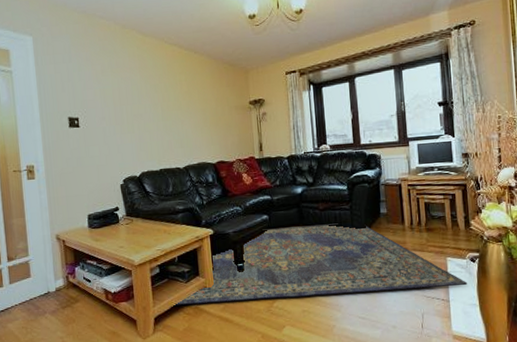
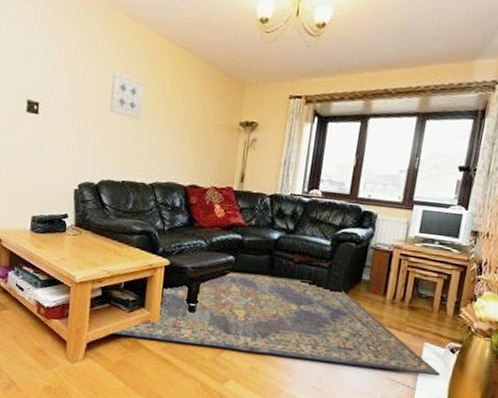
wall art: none [136,79,166,116] -> present [110,71,144,119]

